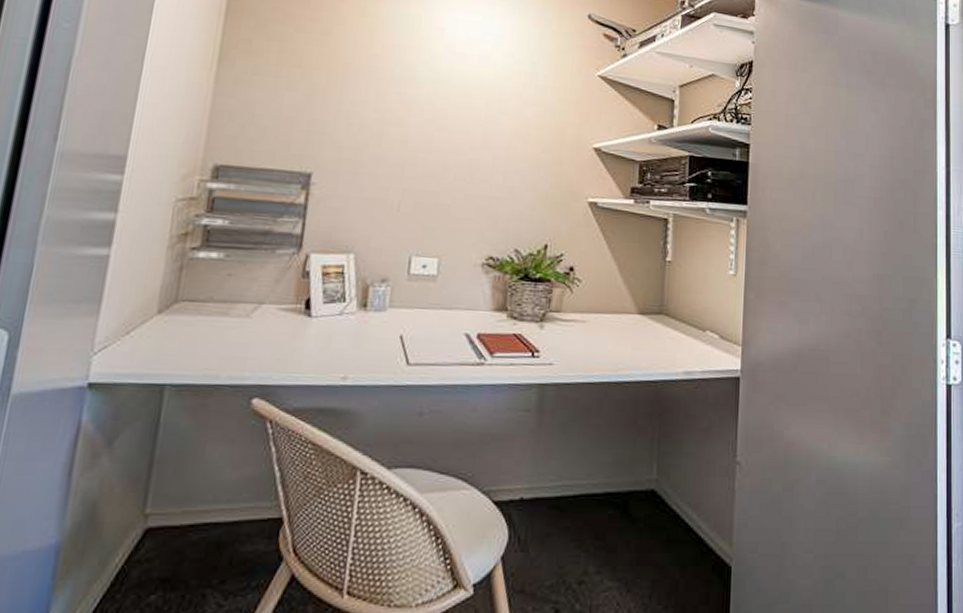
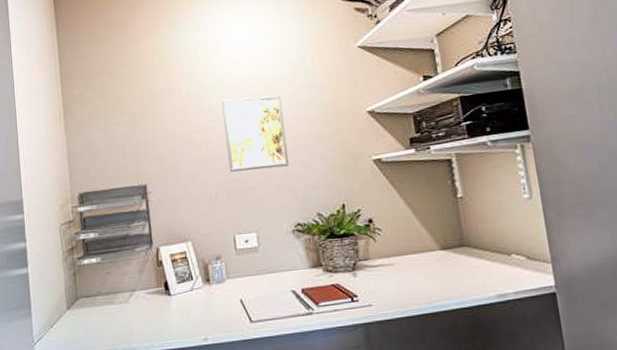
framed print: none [422,94,502,189] -> present [222,95,289,172]

